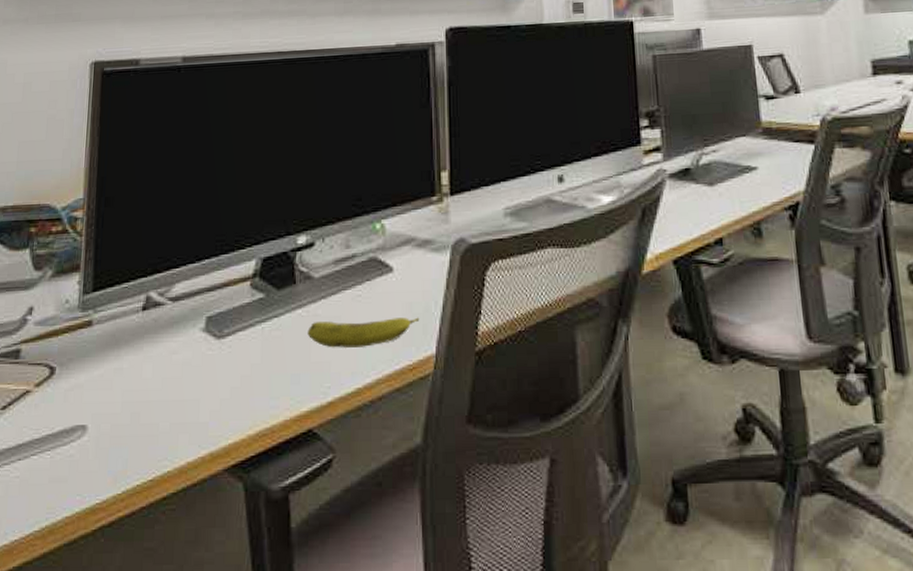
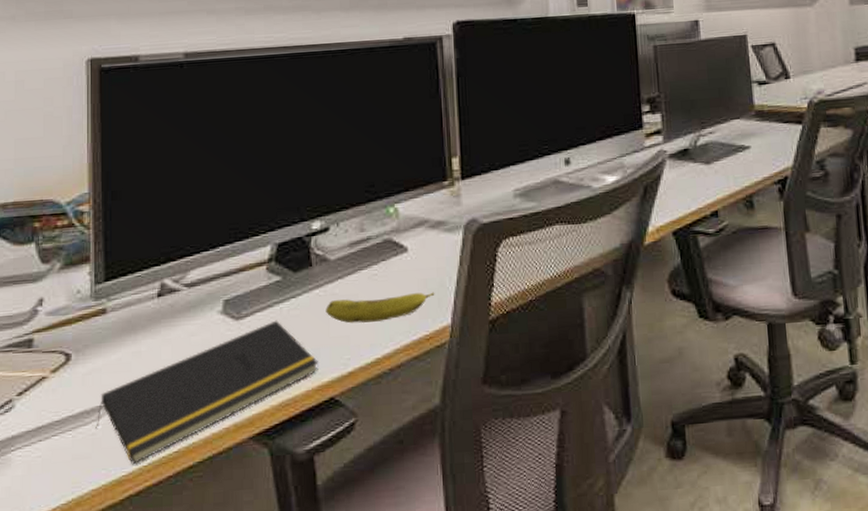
notepad: none [73,341,298,492] -> present [96,320,319,465]

